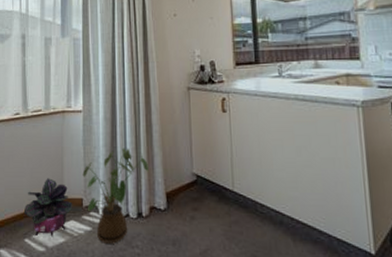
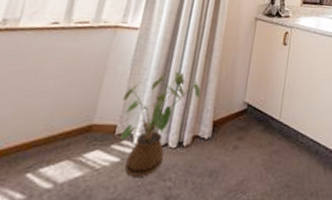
potted plant: present [23,178,73,236] -> none [33,100,104,169]

